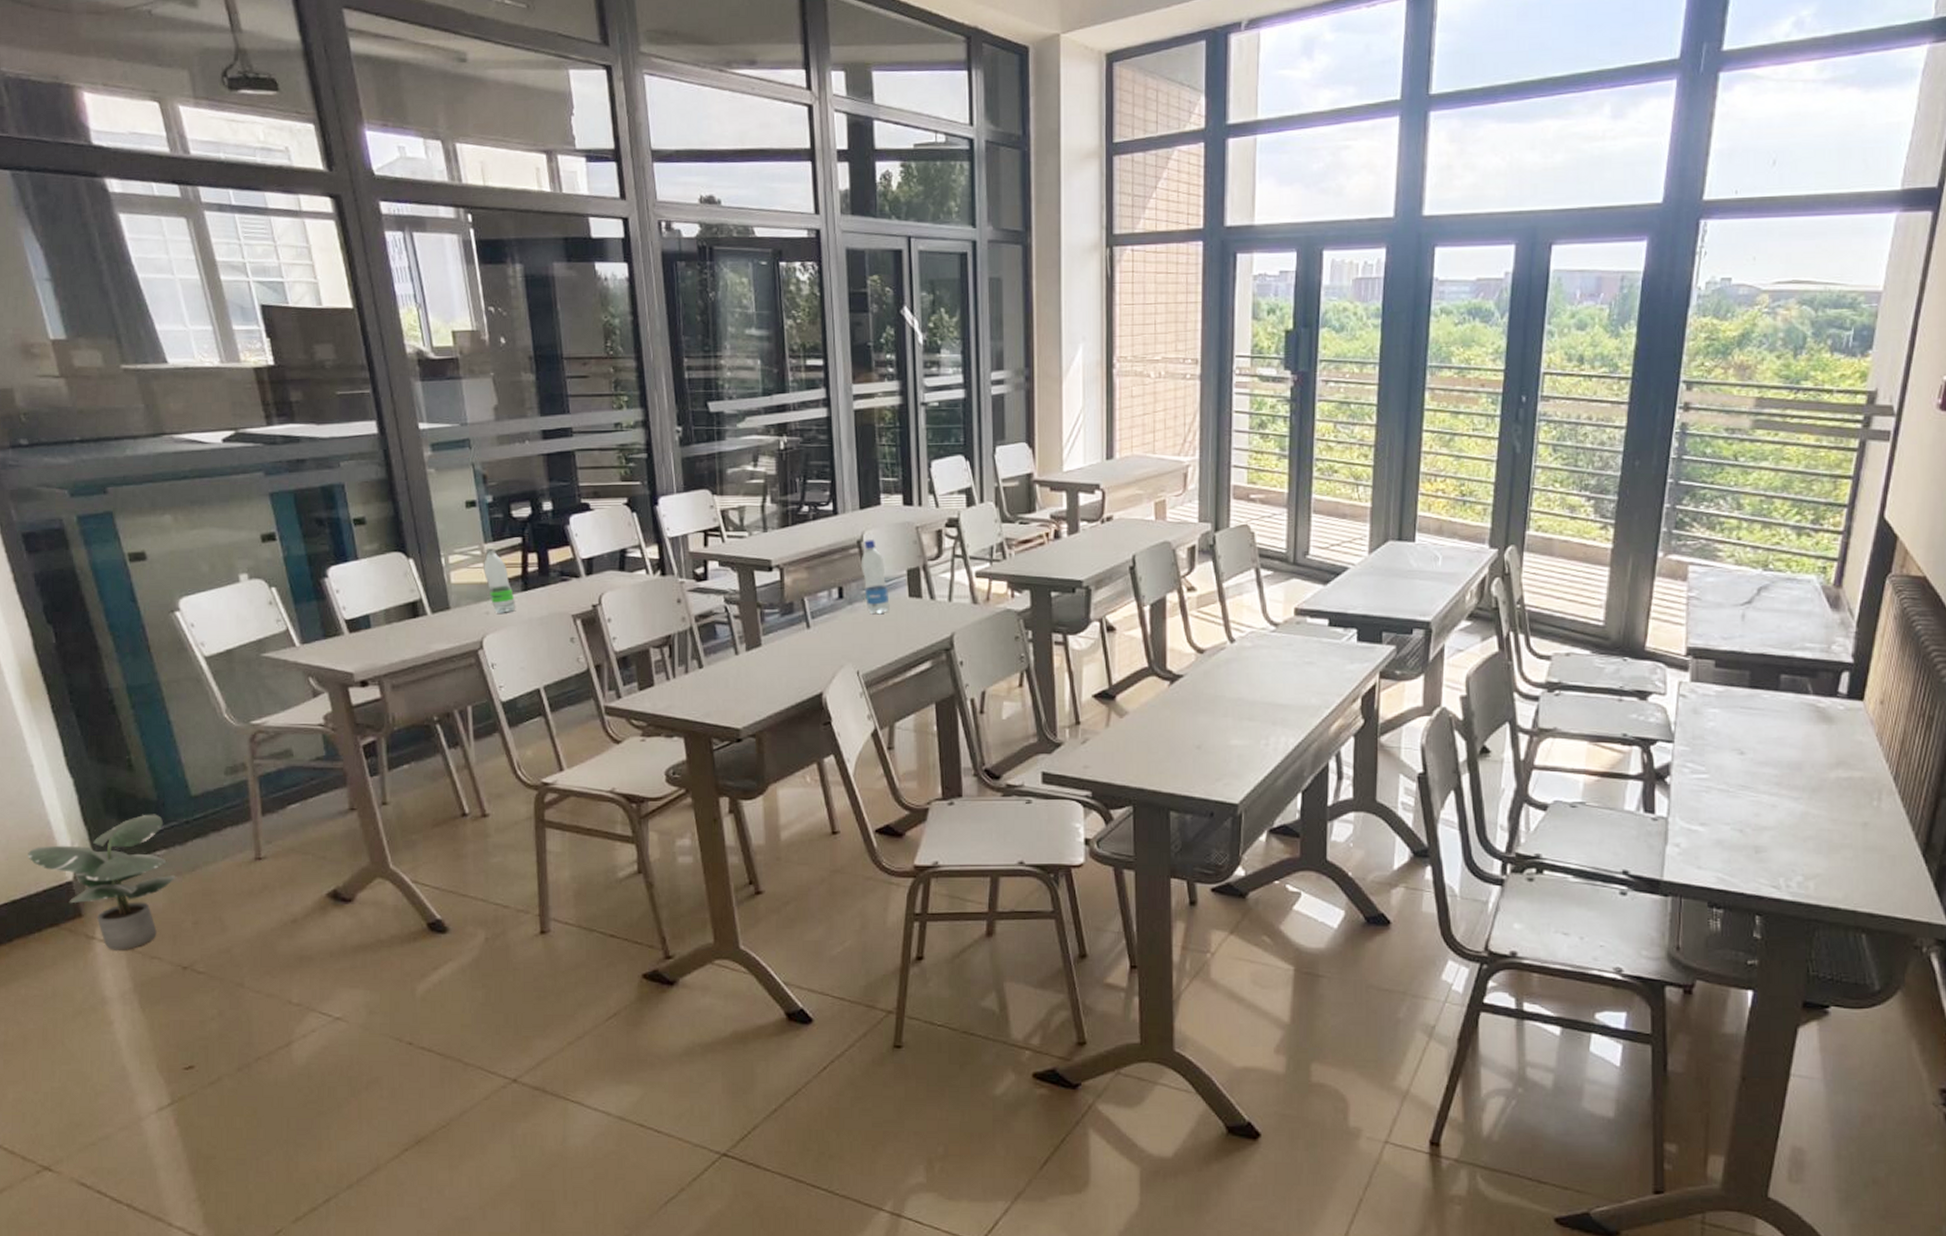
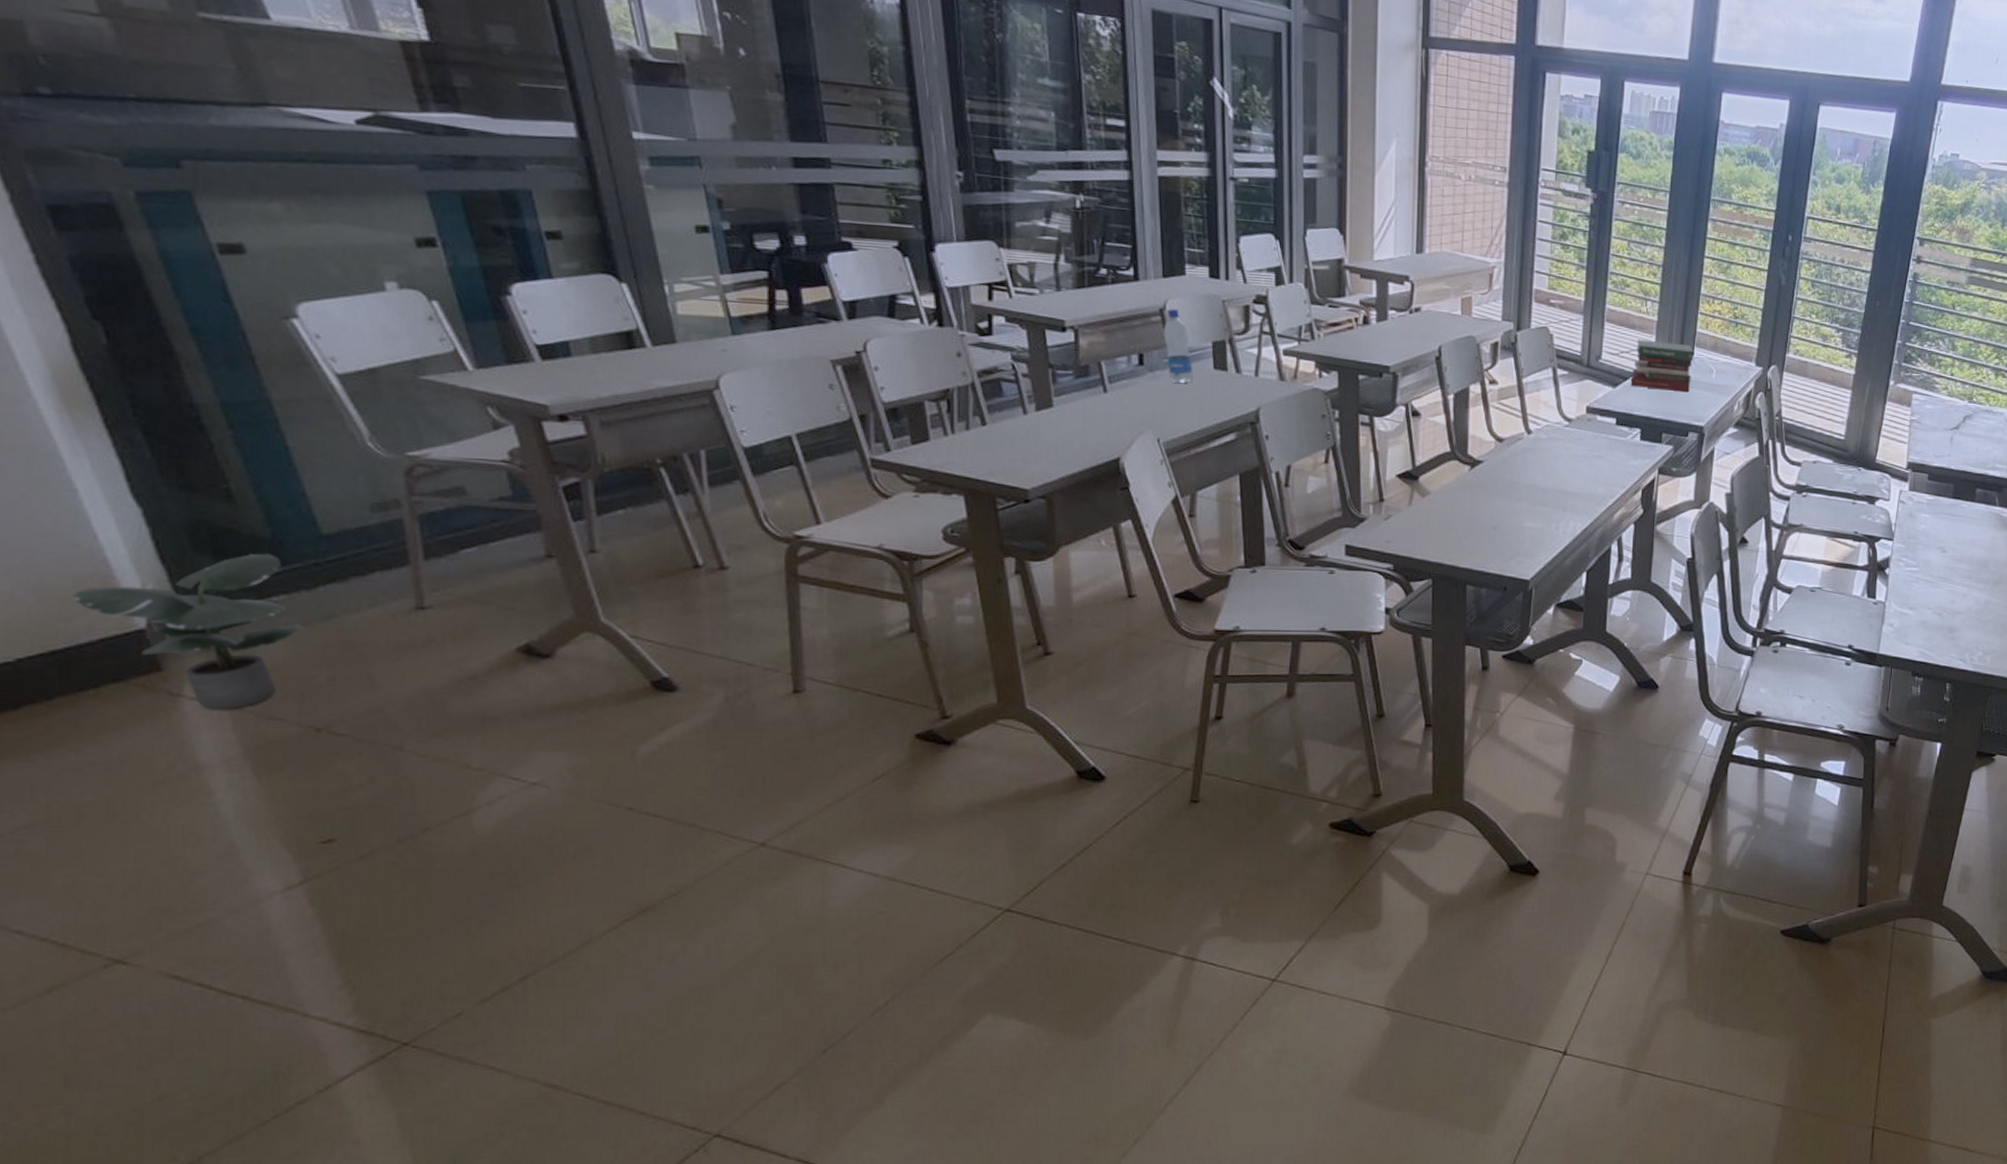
bottle: present [484,548,516,613] -> none [719,280,761,353]
books: none [1343,529,1416,585] -> present [1630,339,1695,393]

